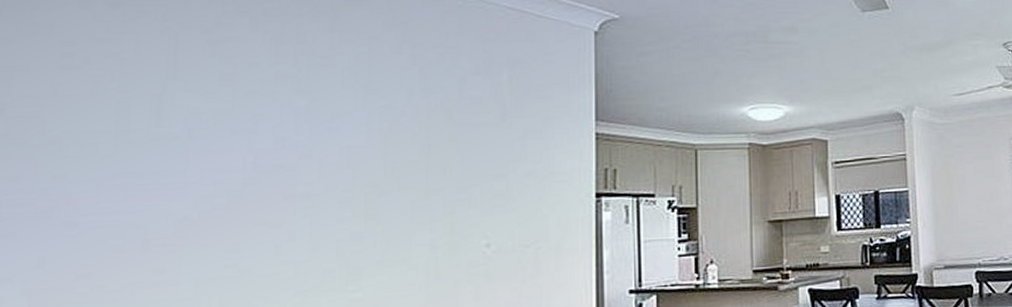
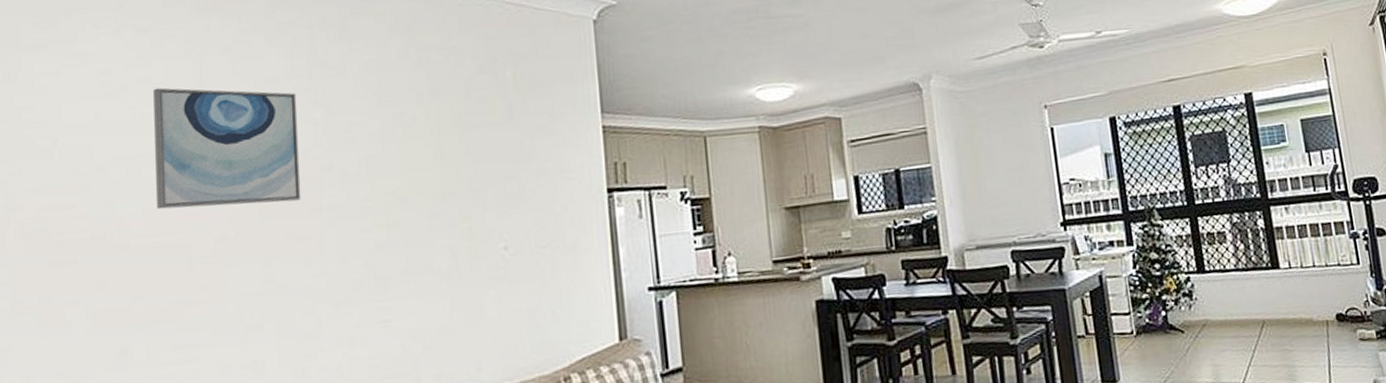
wall art: none [113,64,279,188] -> present [153,87,301,210]

